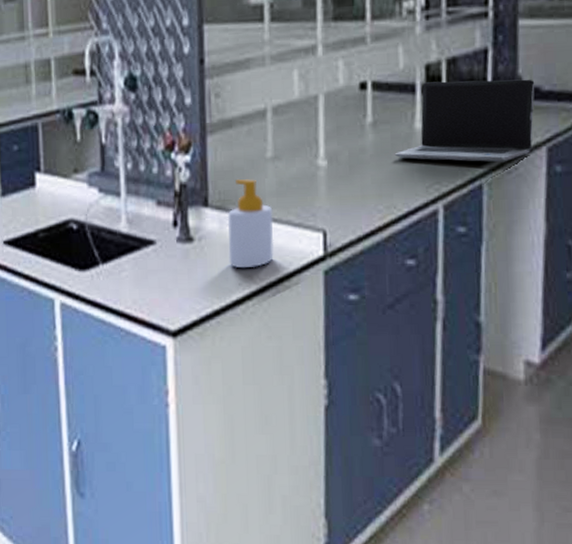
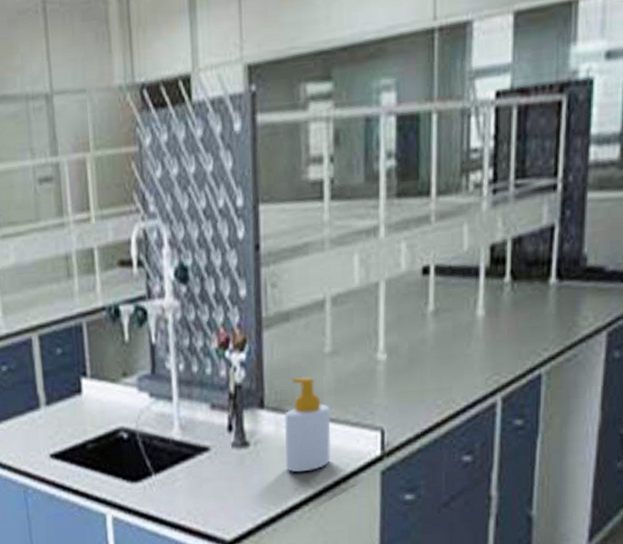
laptop computer: present [394,79,535,163] -> none [455,258,600,350]

